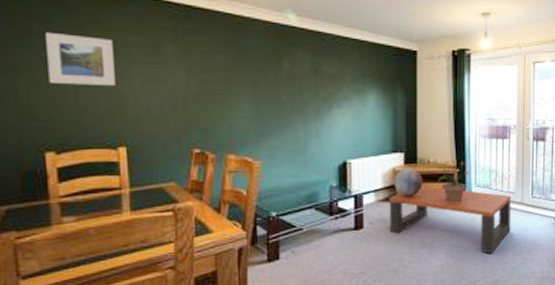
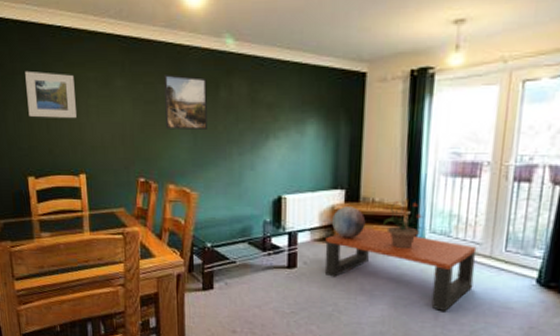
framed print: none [221,44,270,99] -> present [163,75,207,129]

